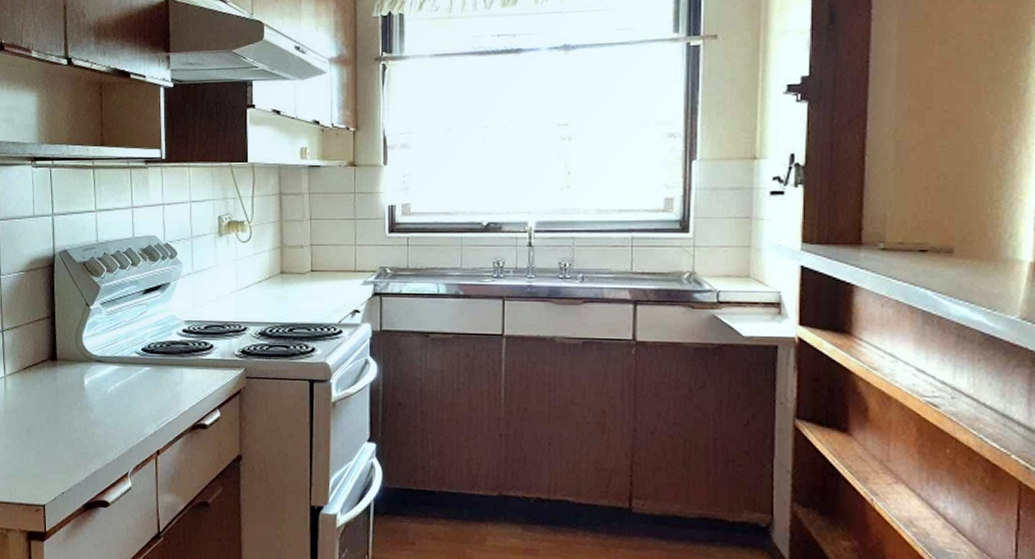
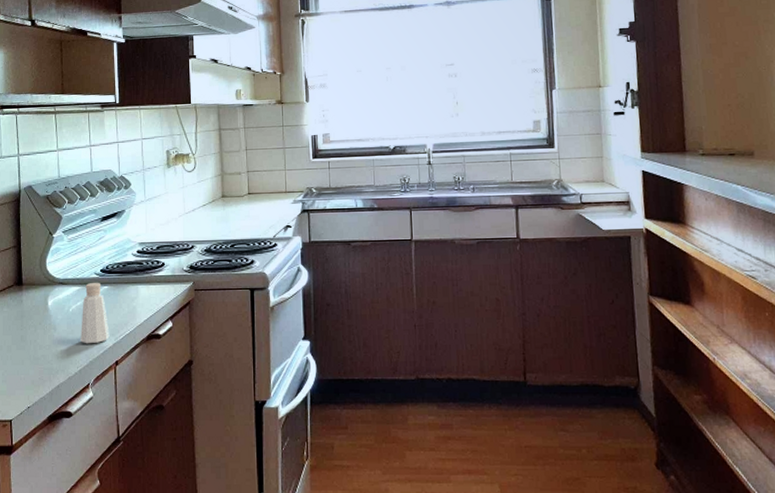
pepper shaker: none [119,361,151,430] -> present [81,282,110,344]

